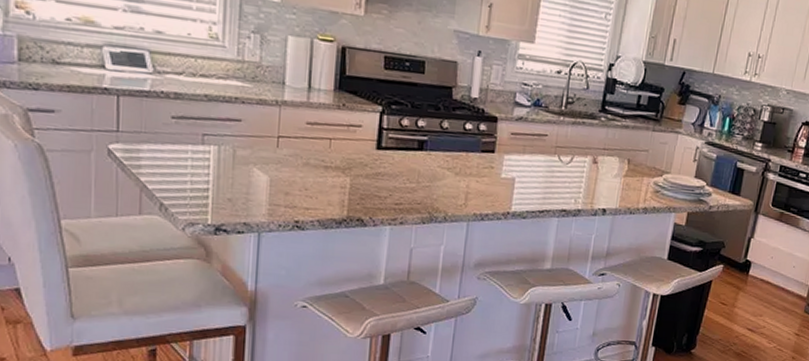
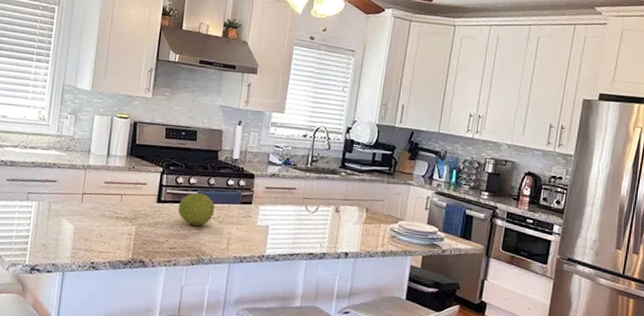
fruit: none [403,138,450,179] -> present [178,193,215,227]

